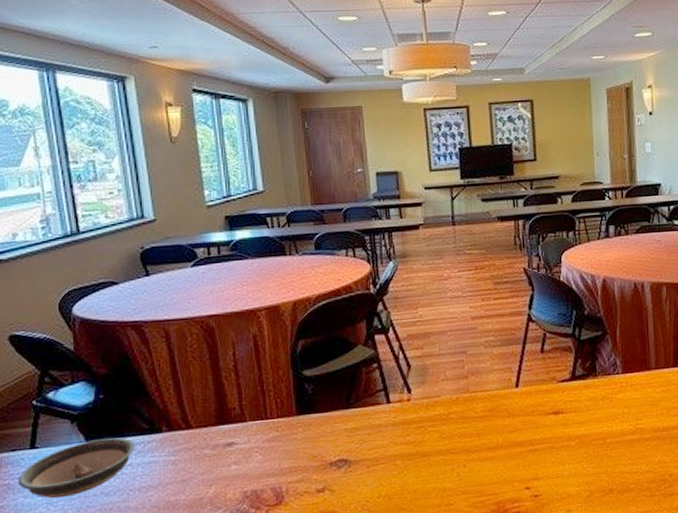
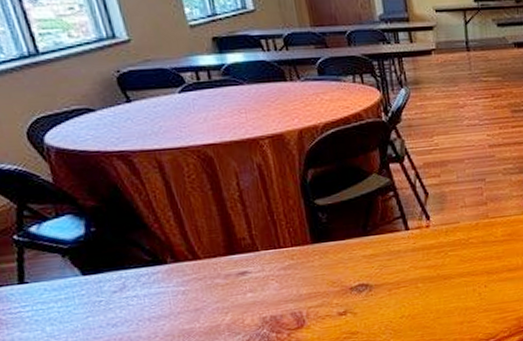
saucer: present [18,437,134,499] -> none [10,270,139,332]

